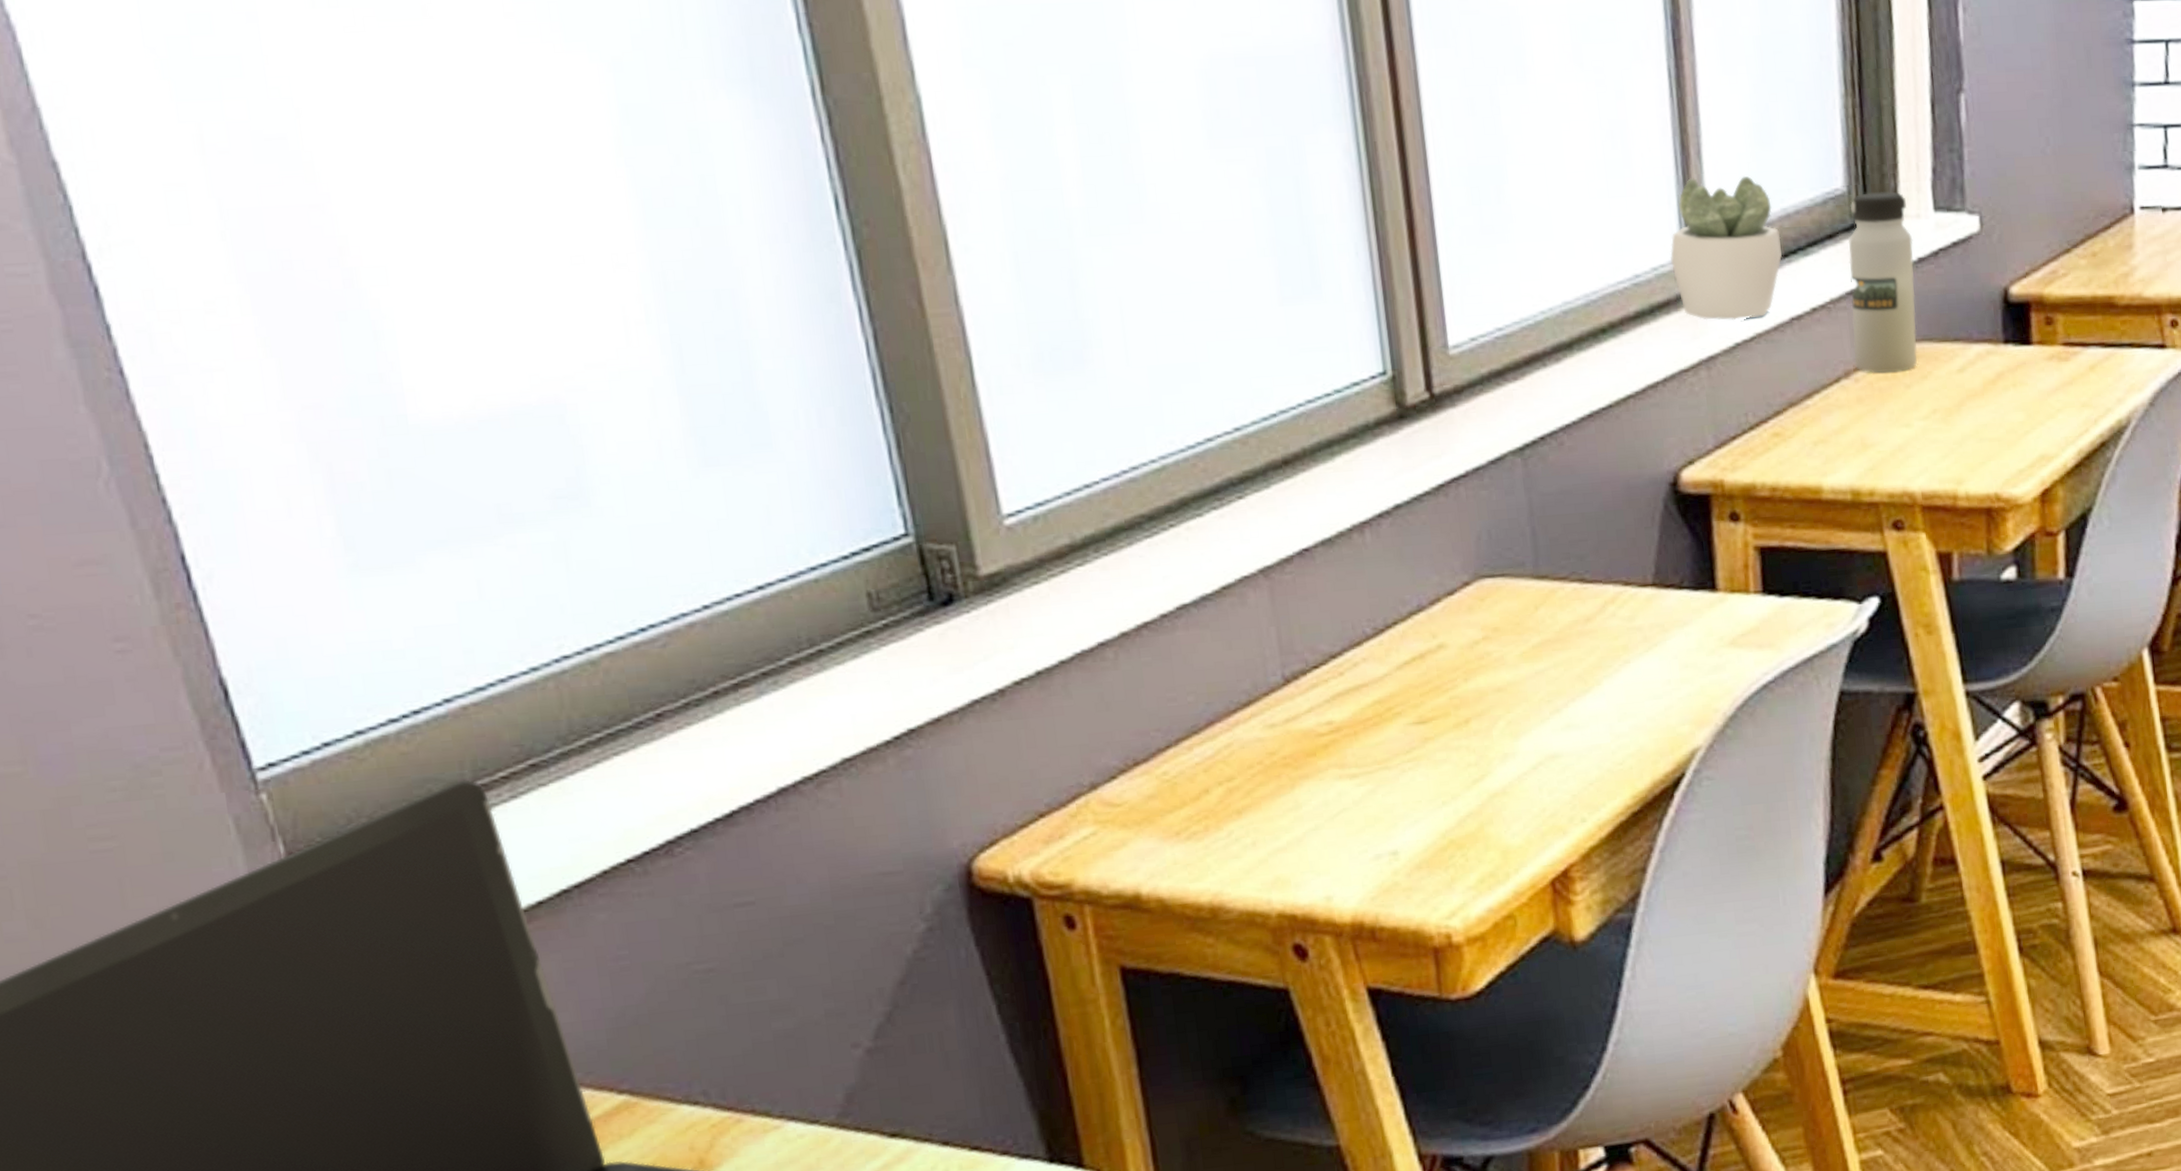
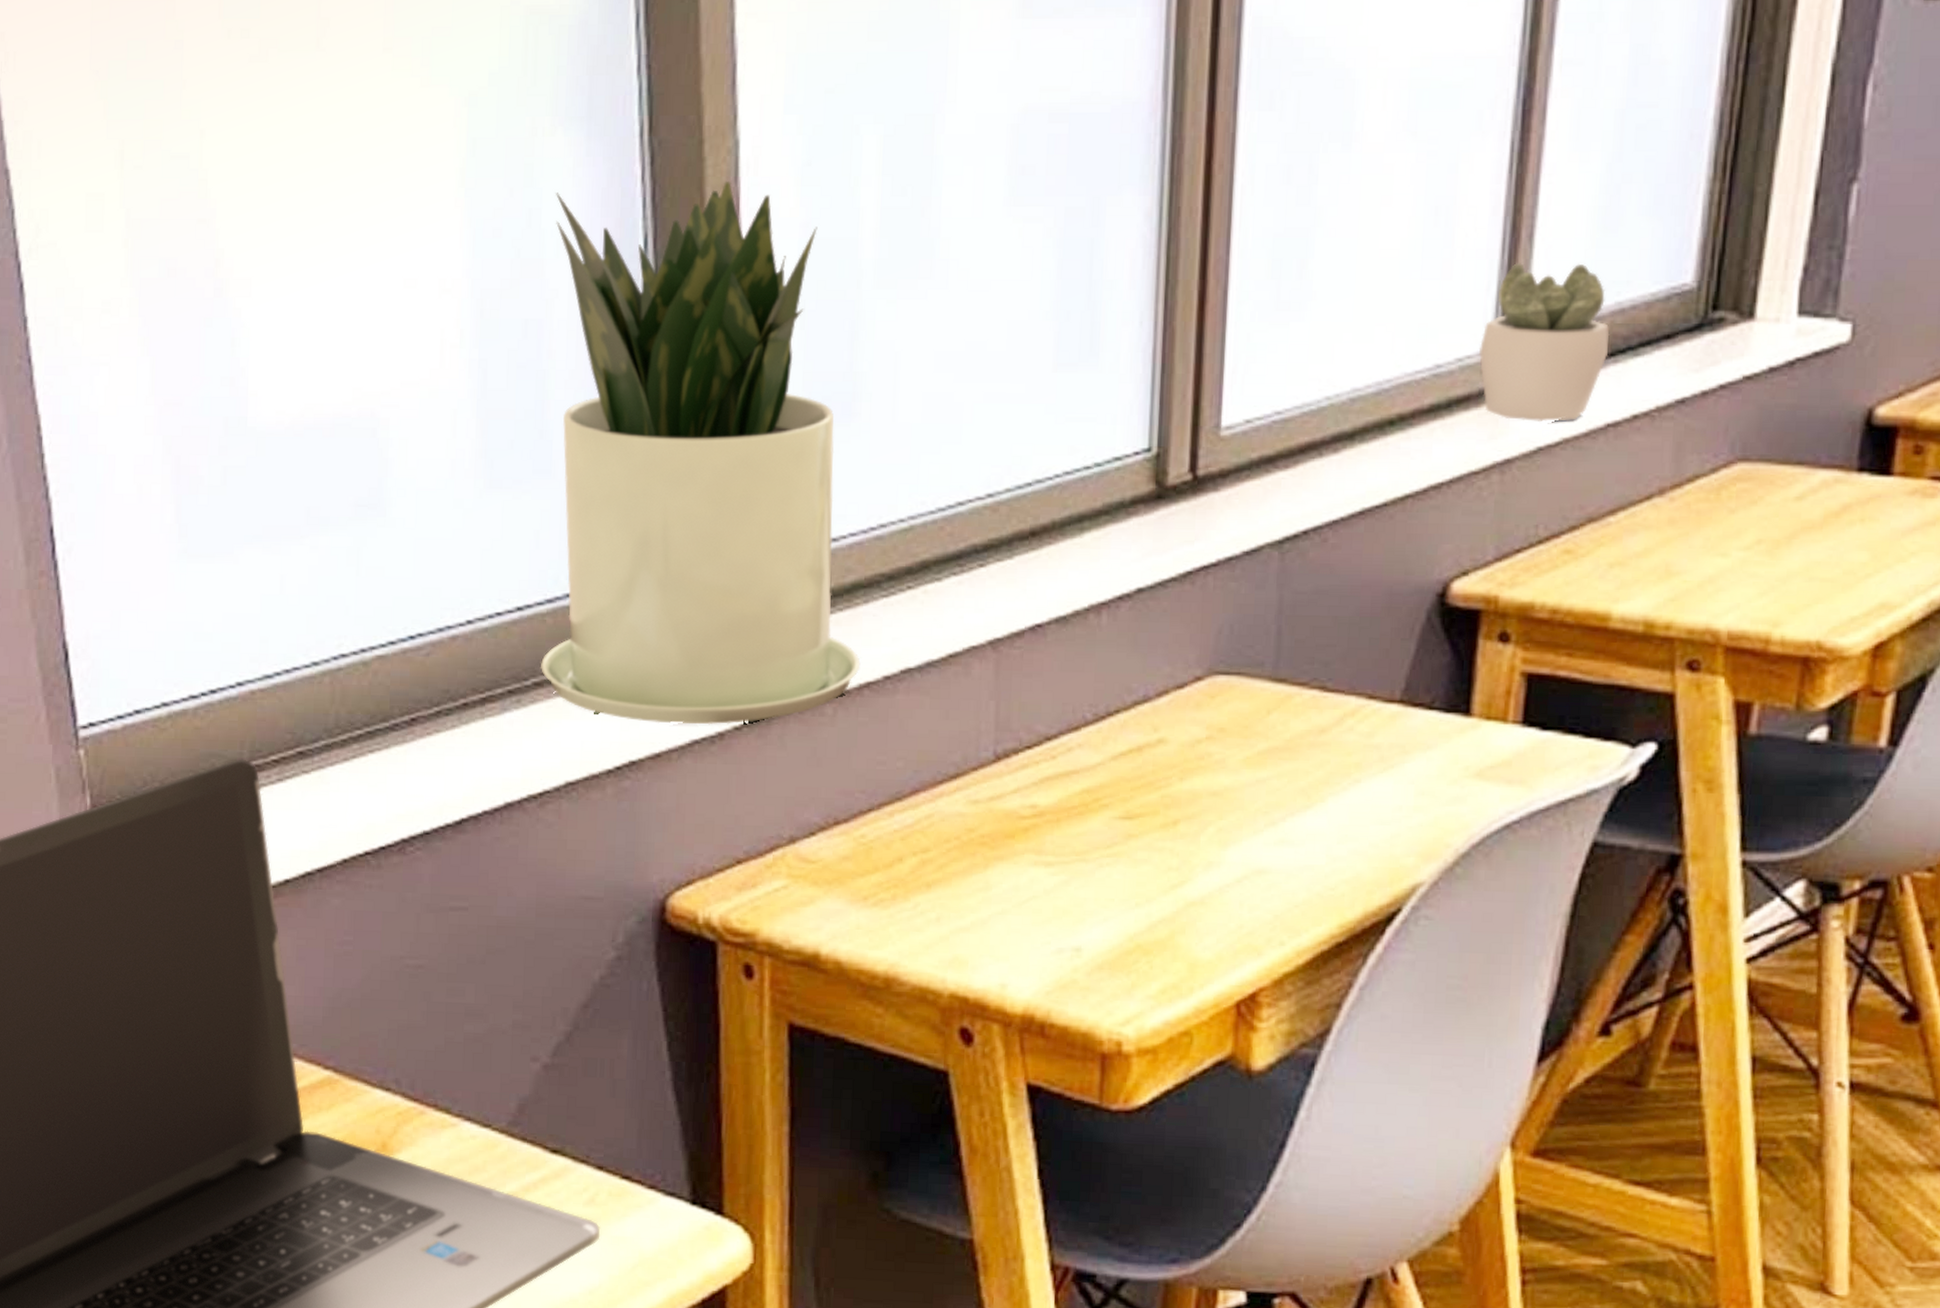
planter: none [728,137,1135,688] -> present [540,181,861,725]
water bottle: present [1848,191,1918,373] -> none [1673,290,1767,493]

